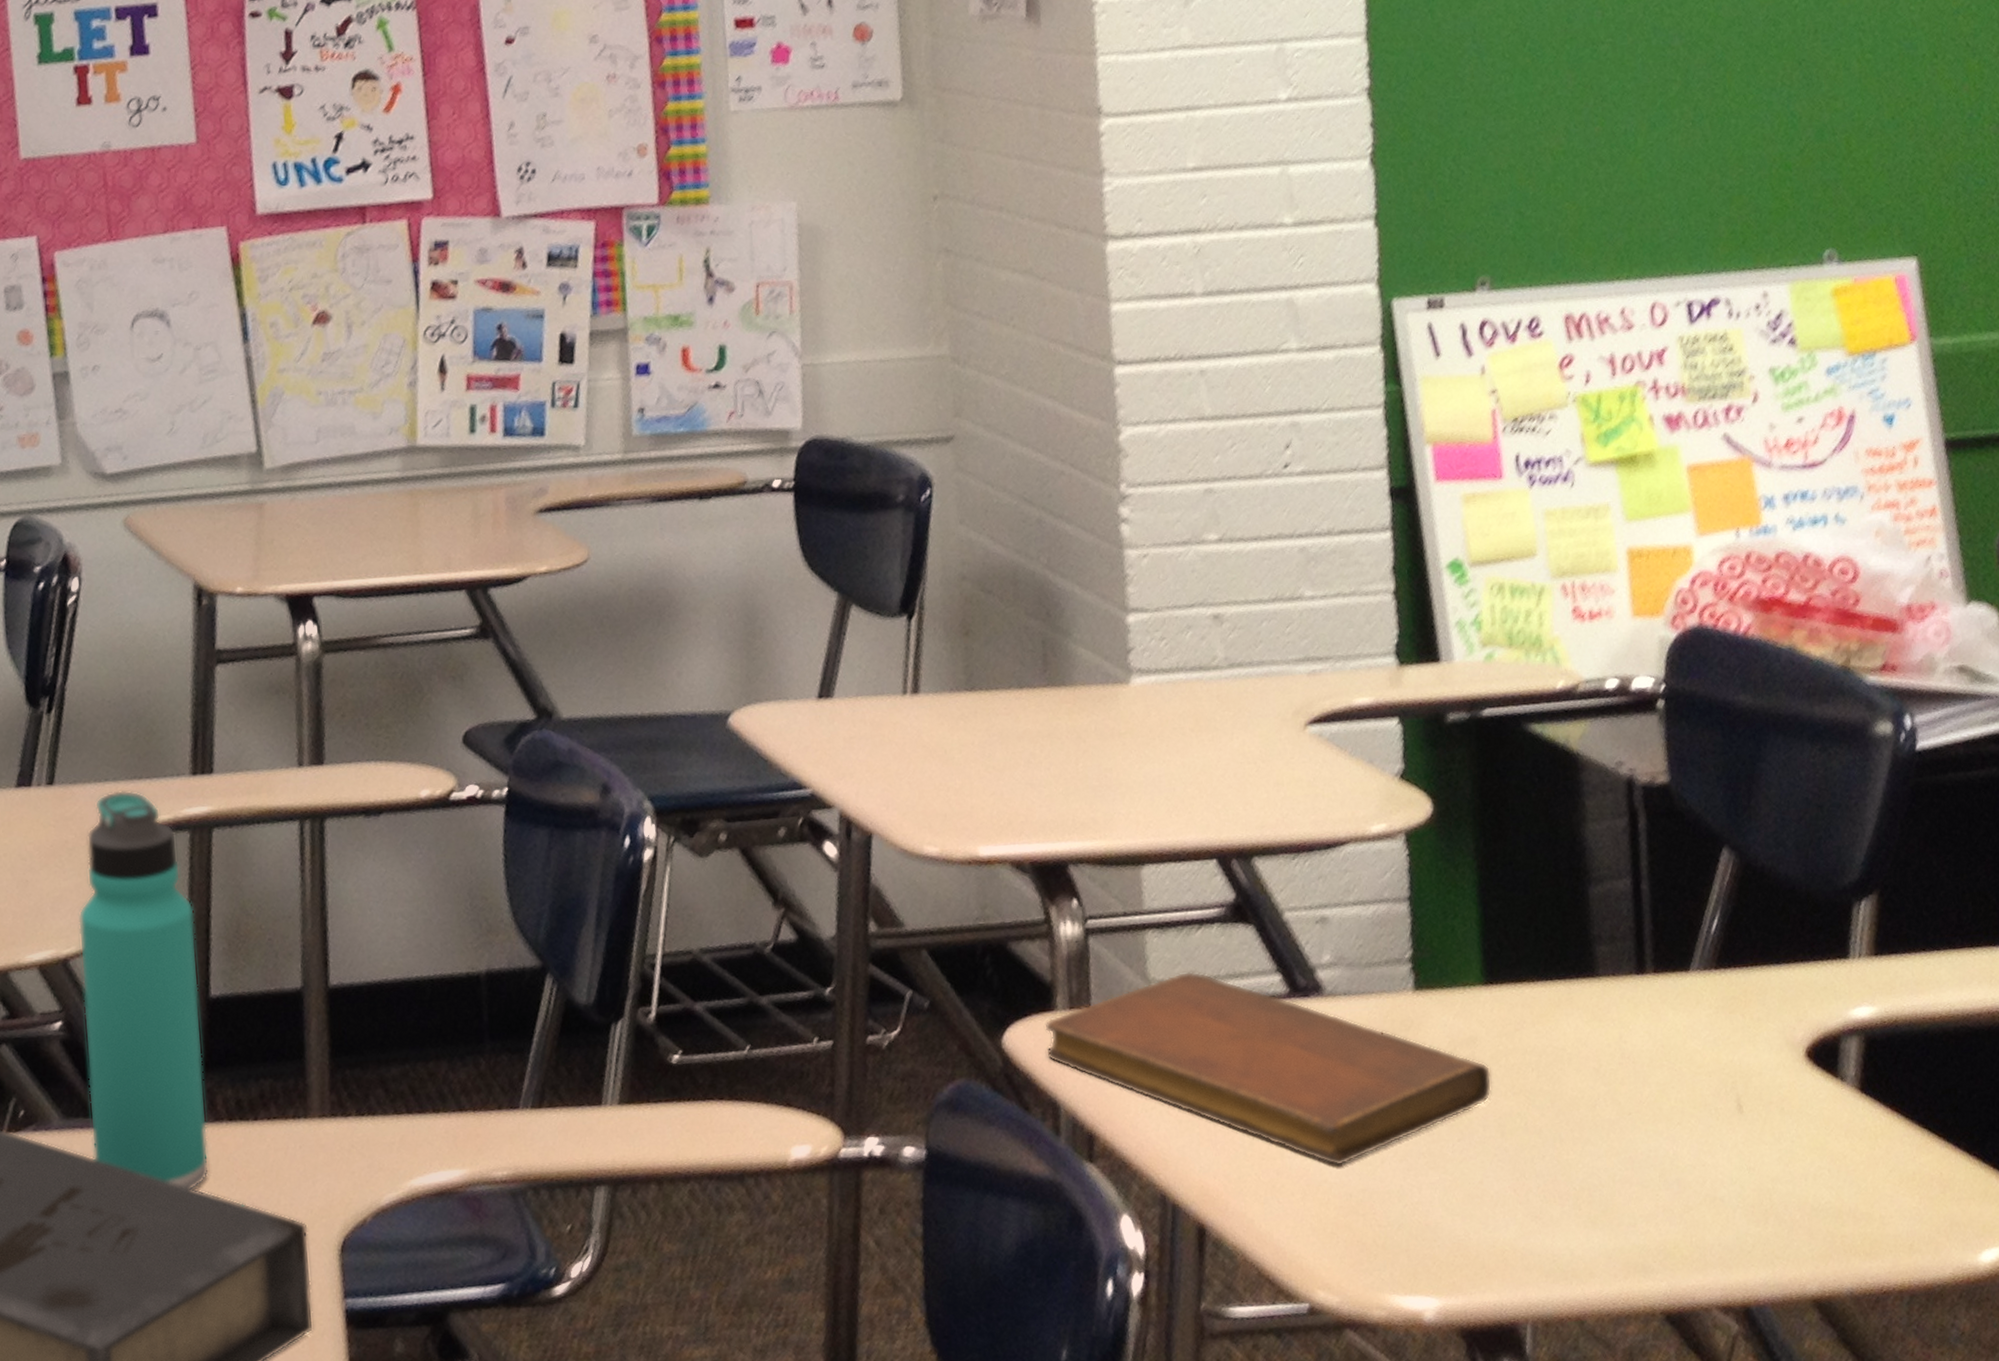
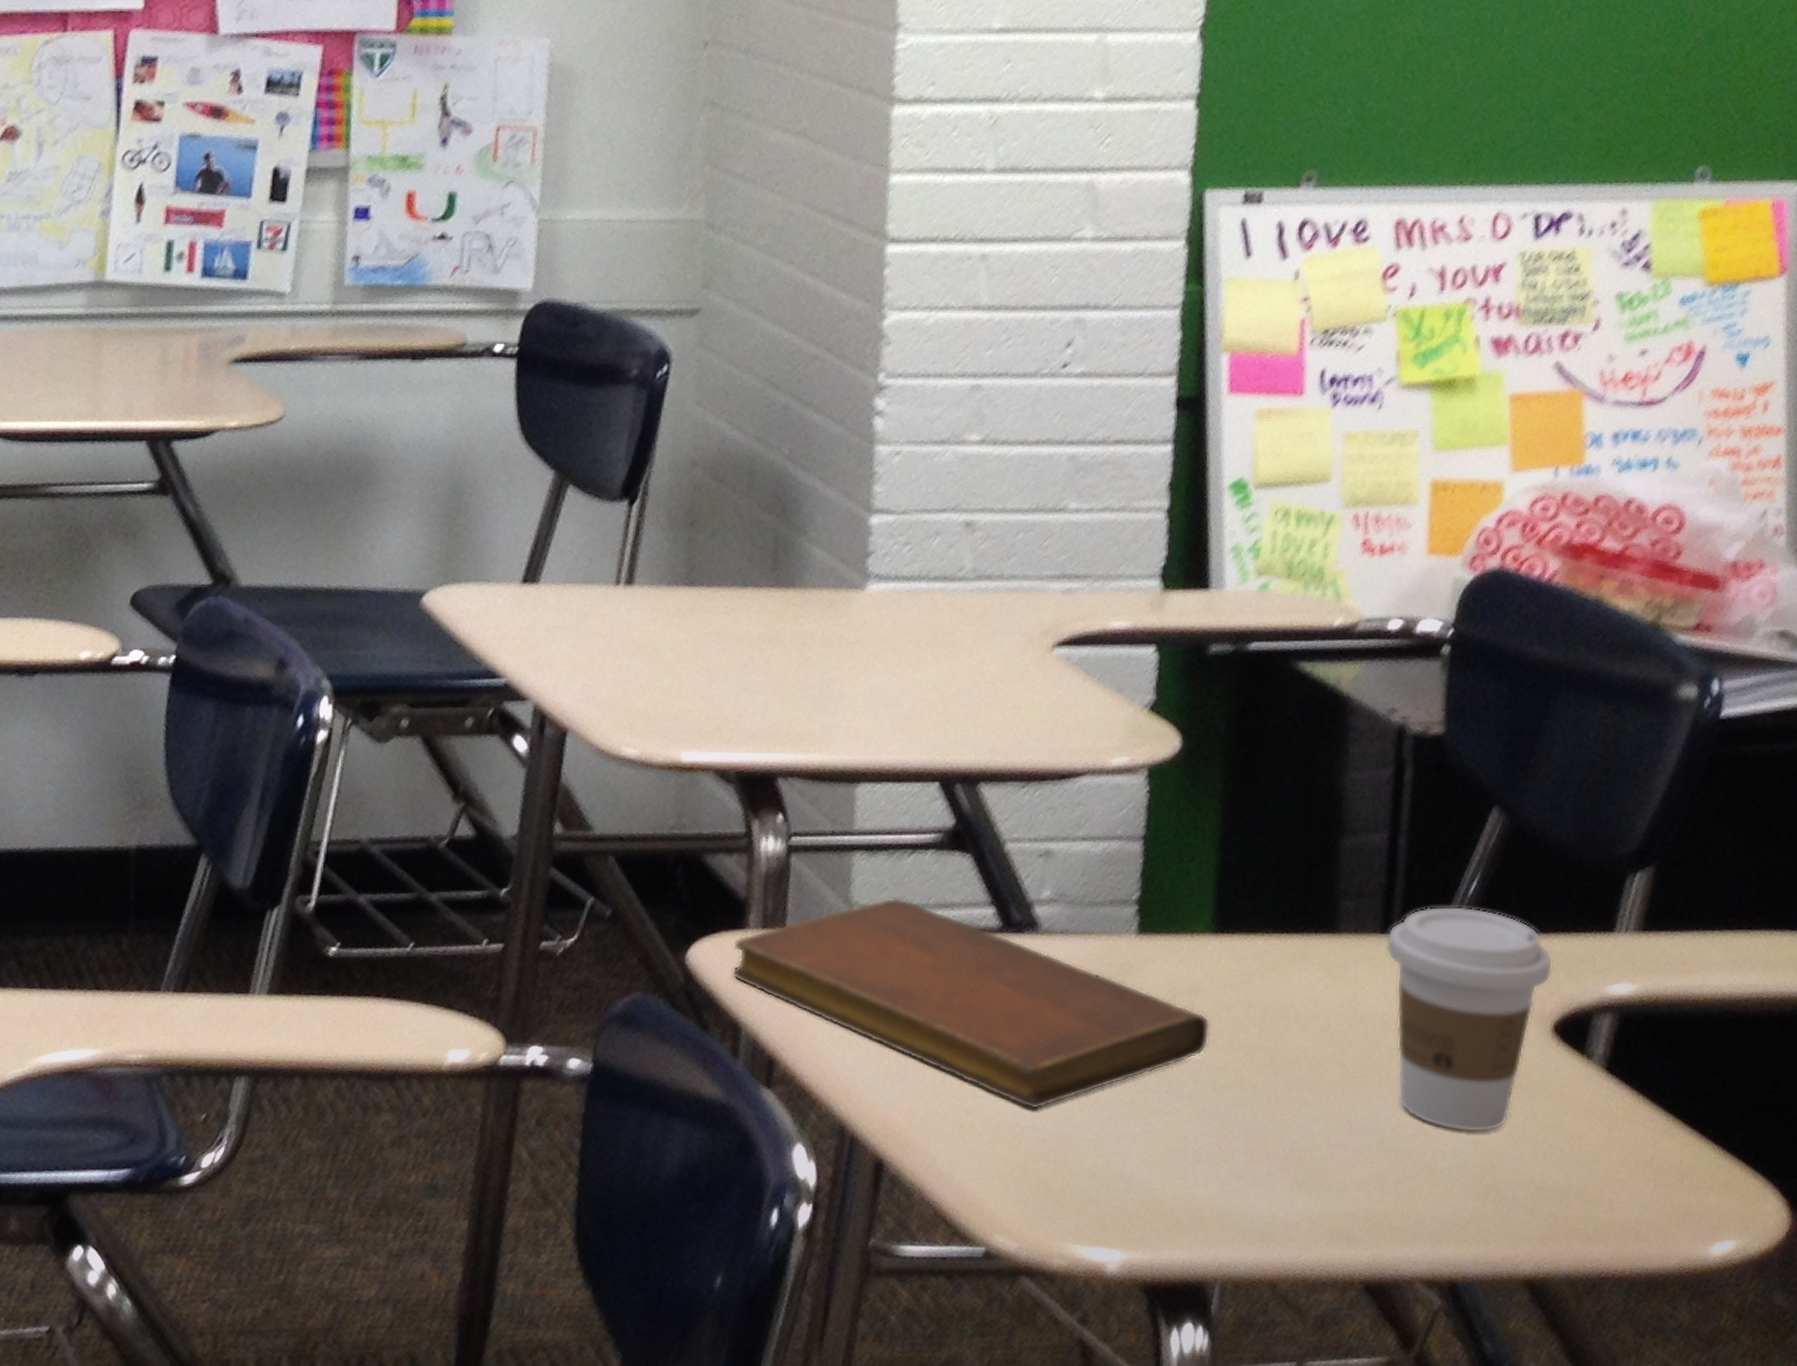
coffee cup: none [1642,943,1798,1160] -> present [1386,905,1554,1133]

